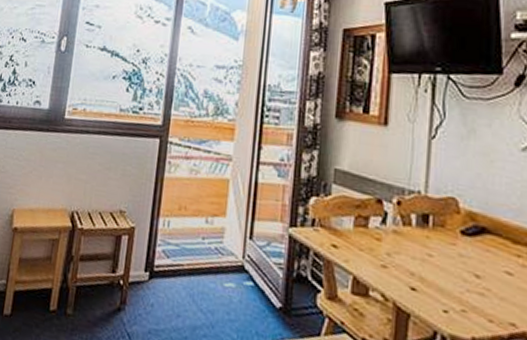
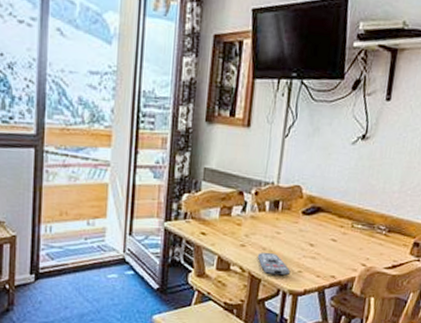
remote control: none [405,278,449,315] -> present [258,252,290,276]

